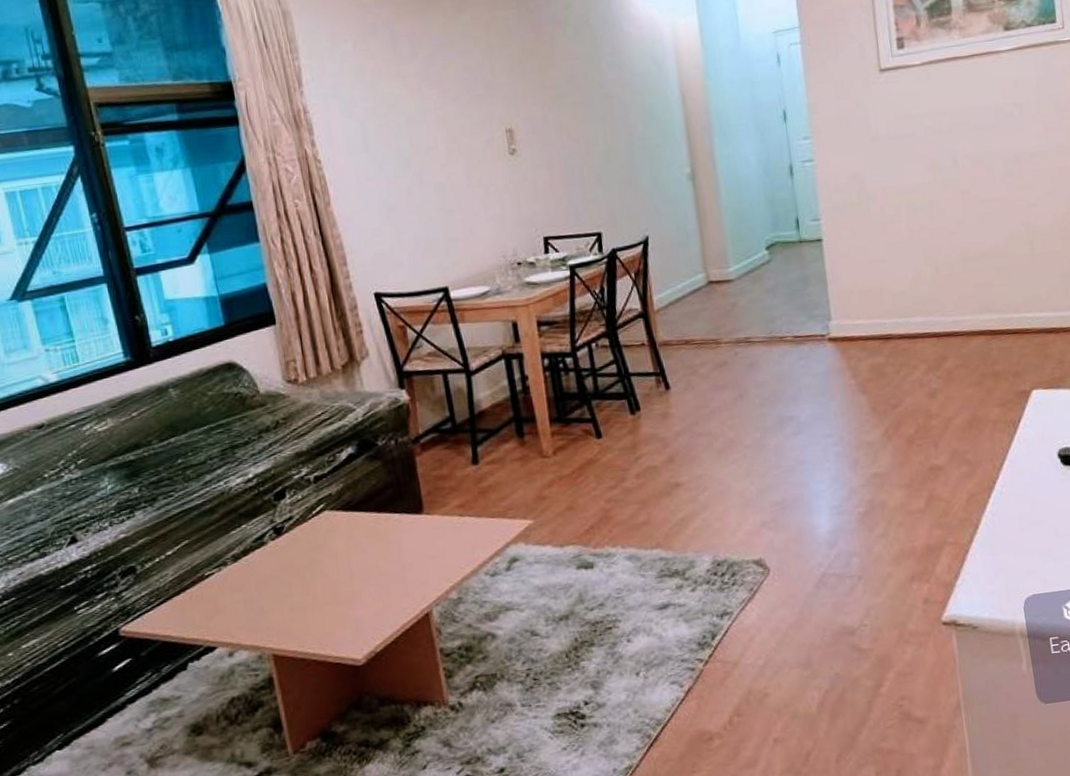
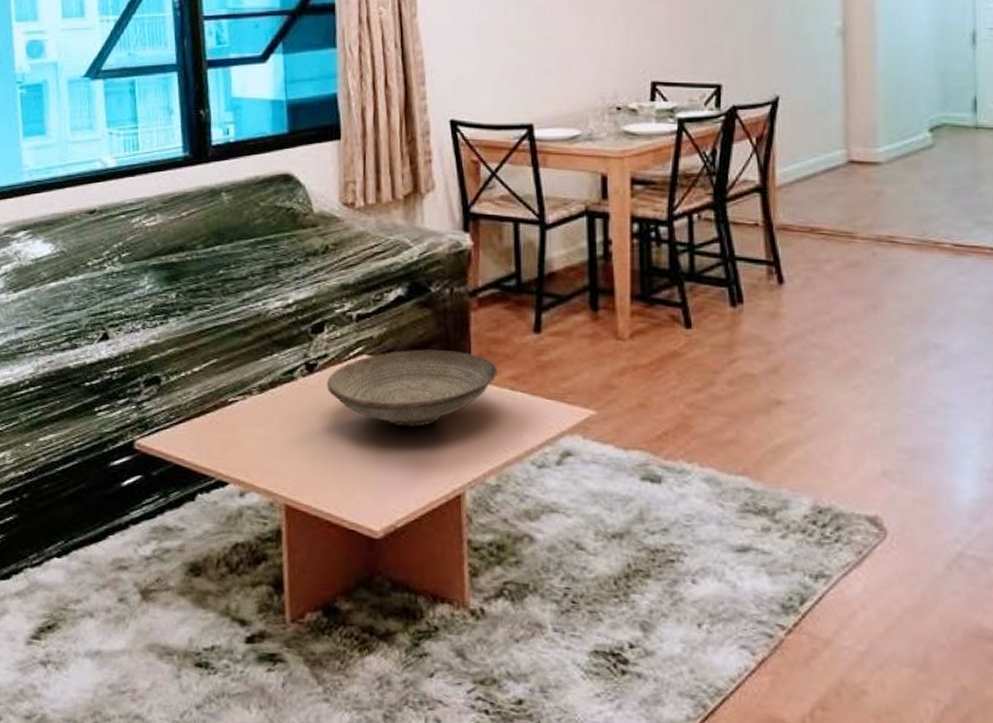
decorative bowl: none [295,492,446,566] -> present [327,349,498,427]

